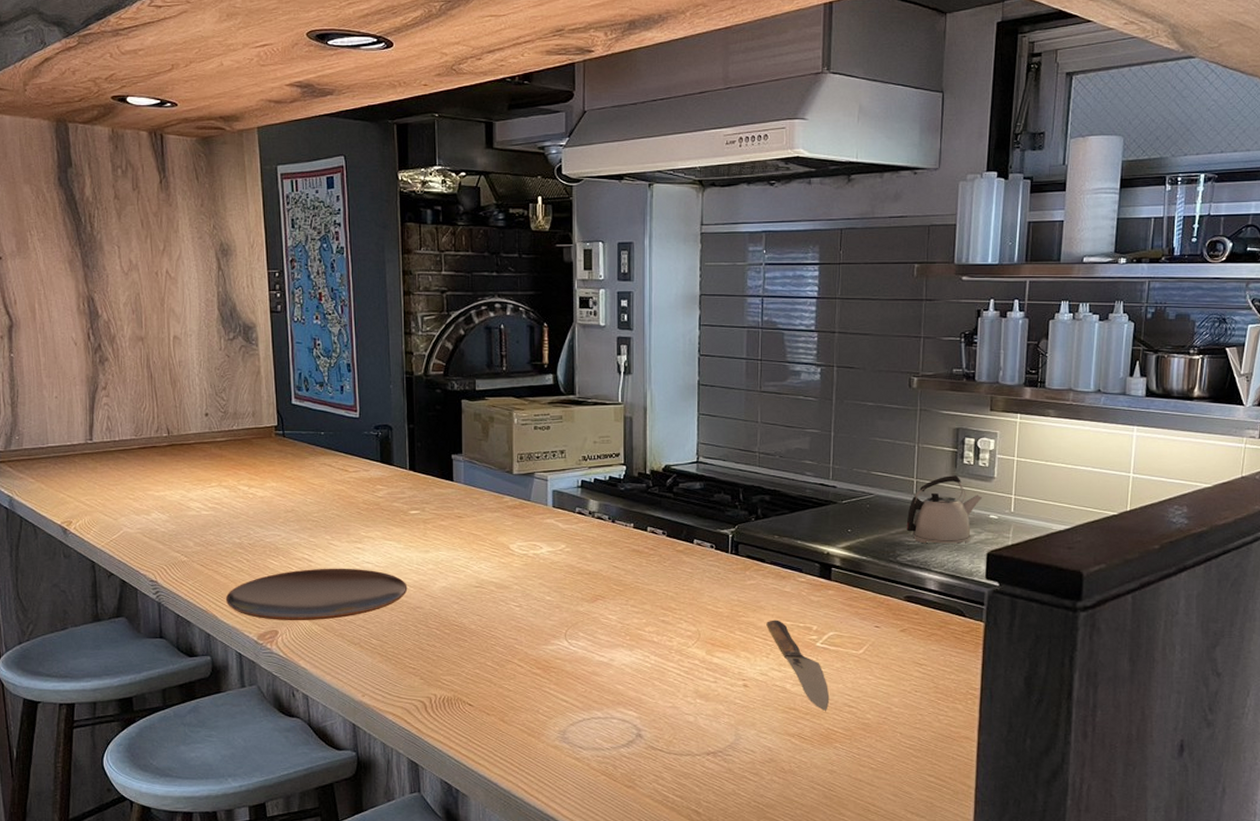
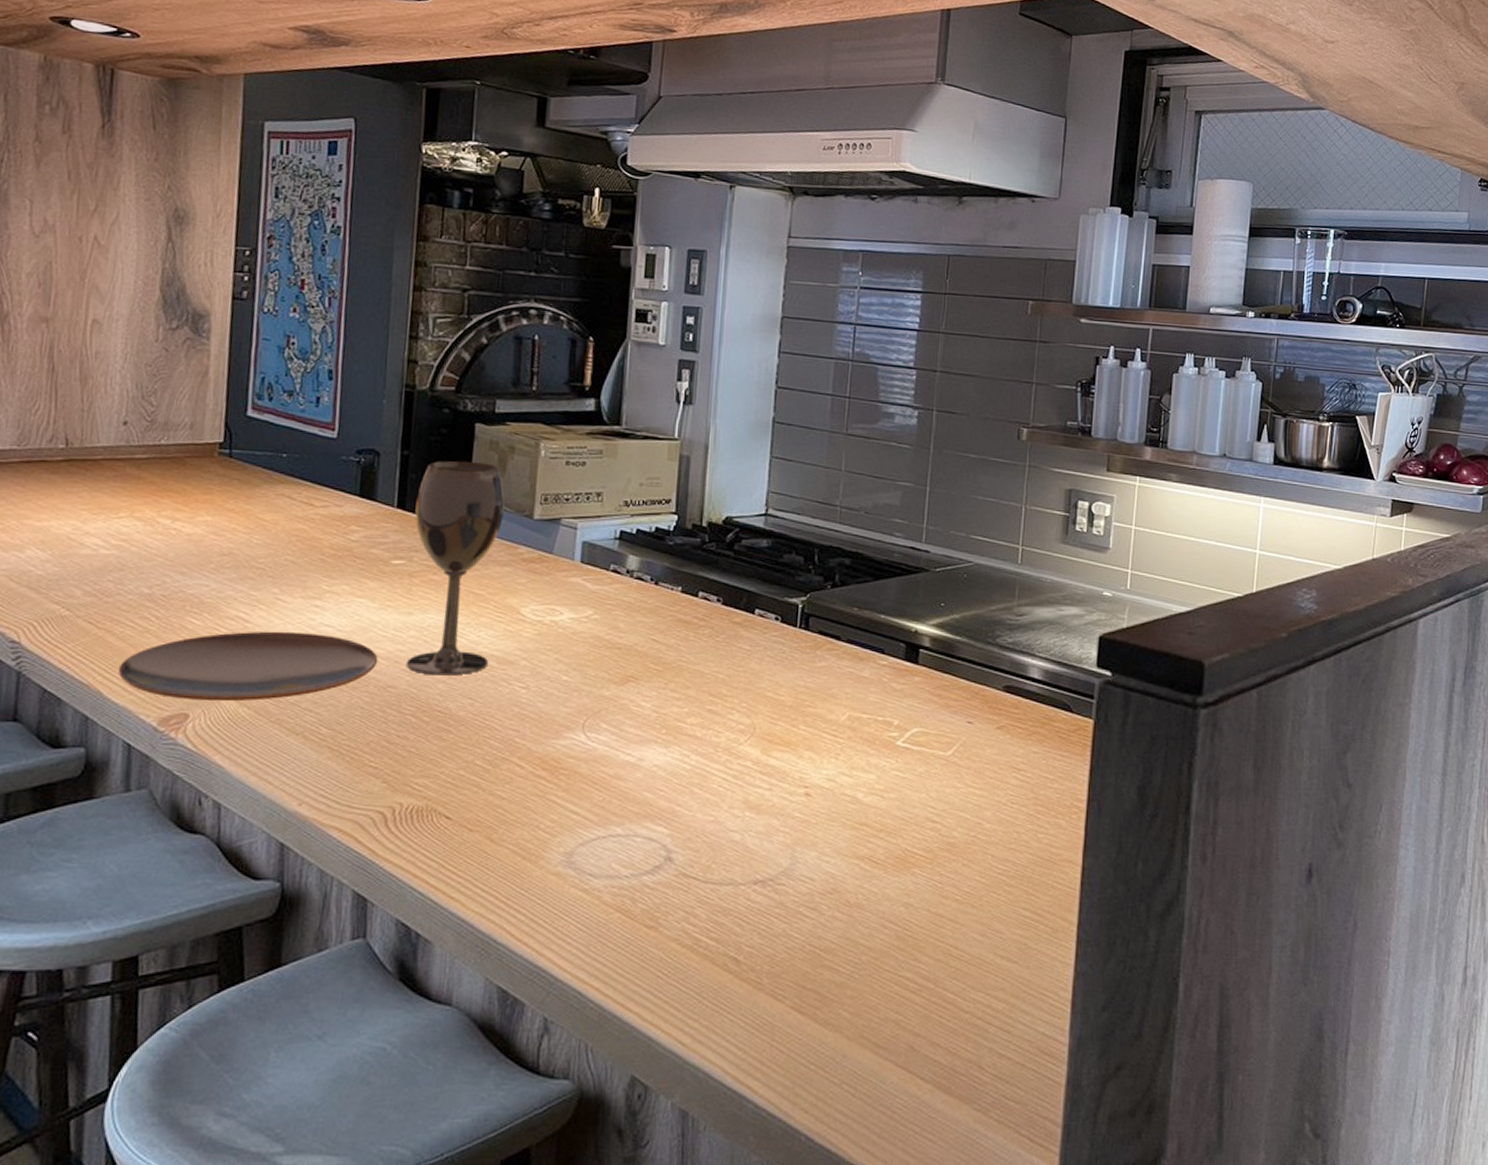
wine glass: none [423,430,490,598] -> present [405,460,505,676]
kitchen knife: present [766,620,829,711] -> none [837,711,909,827]
kettle: present [906,475,982,544] -> none [1008,544,1095,625]

